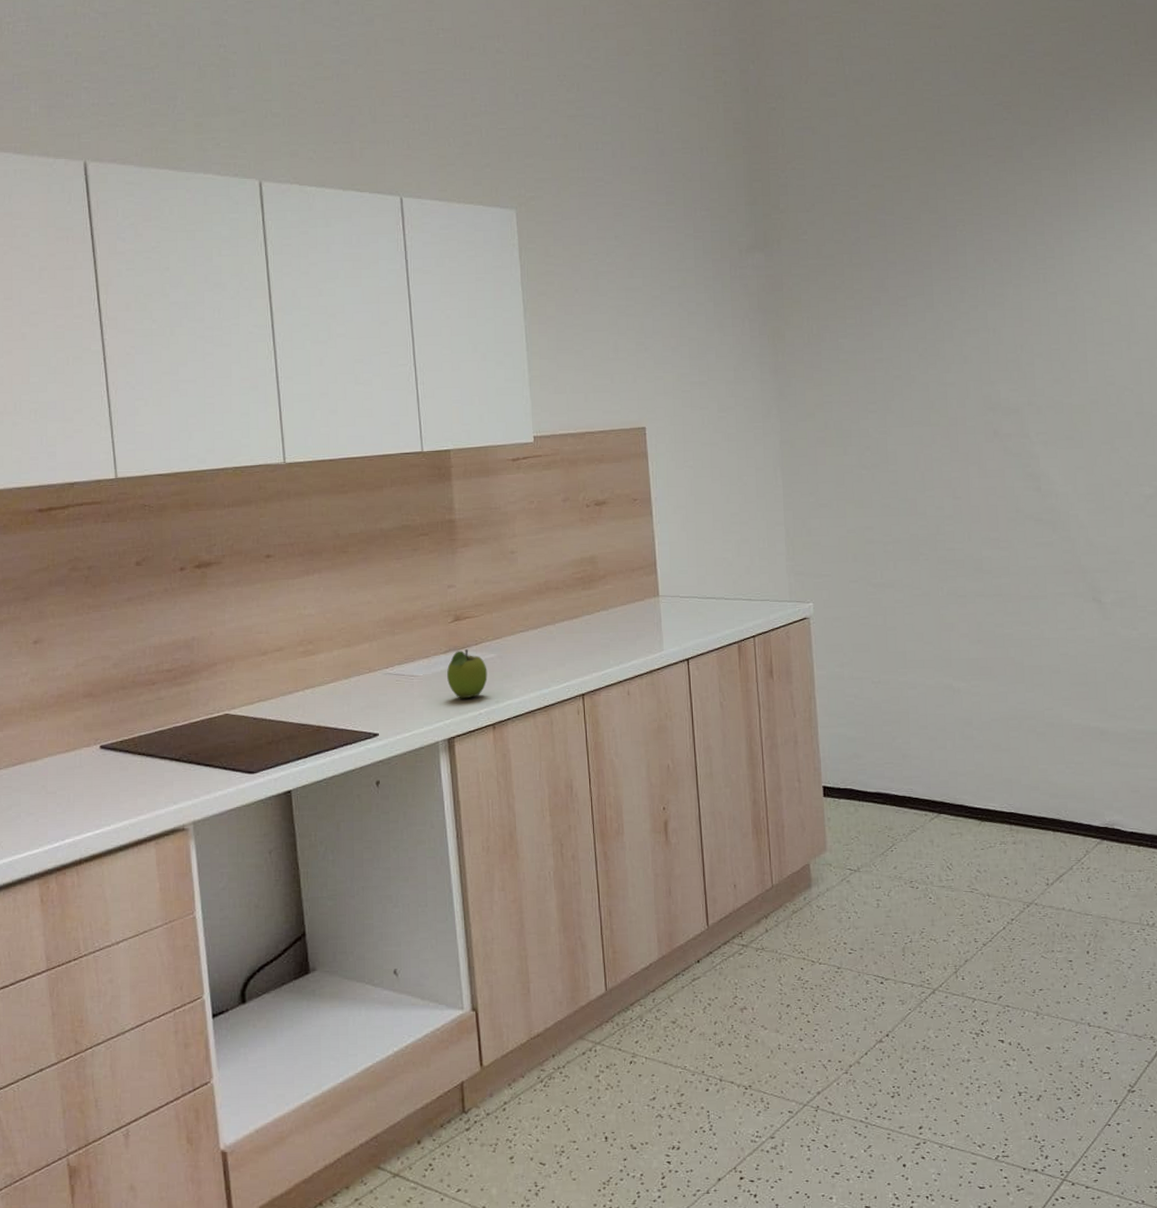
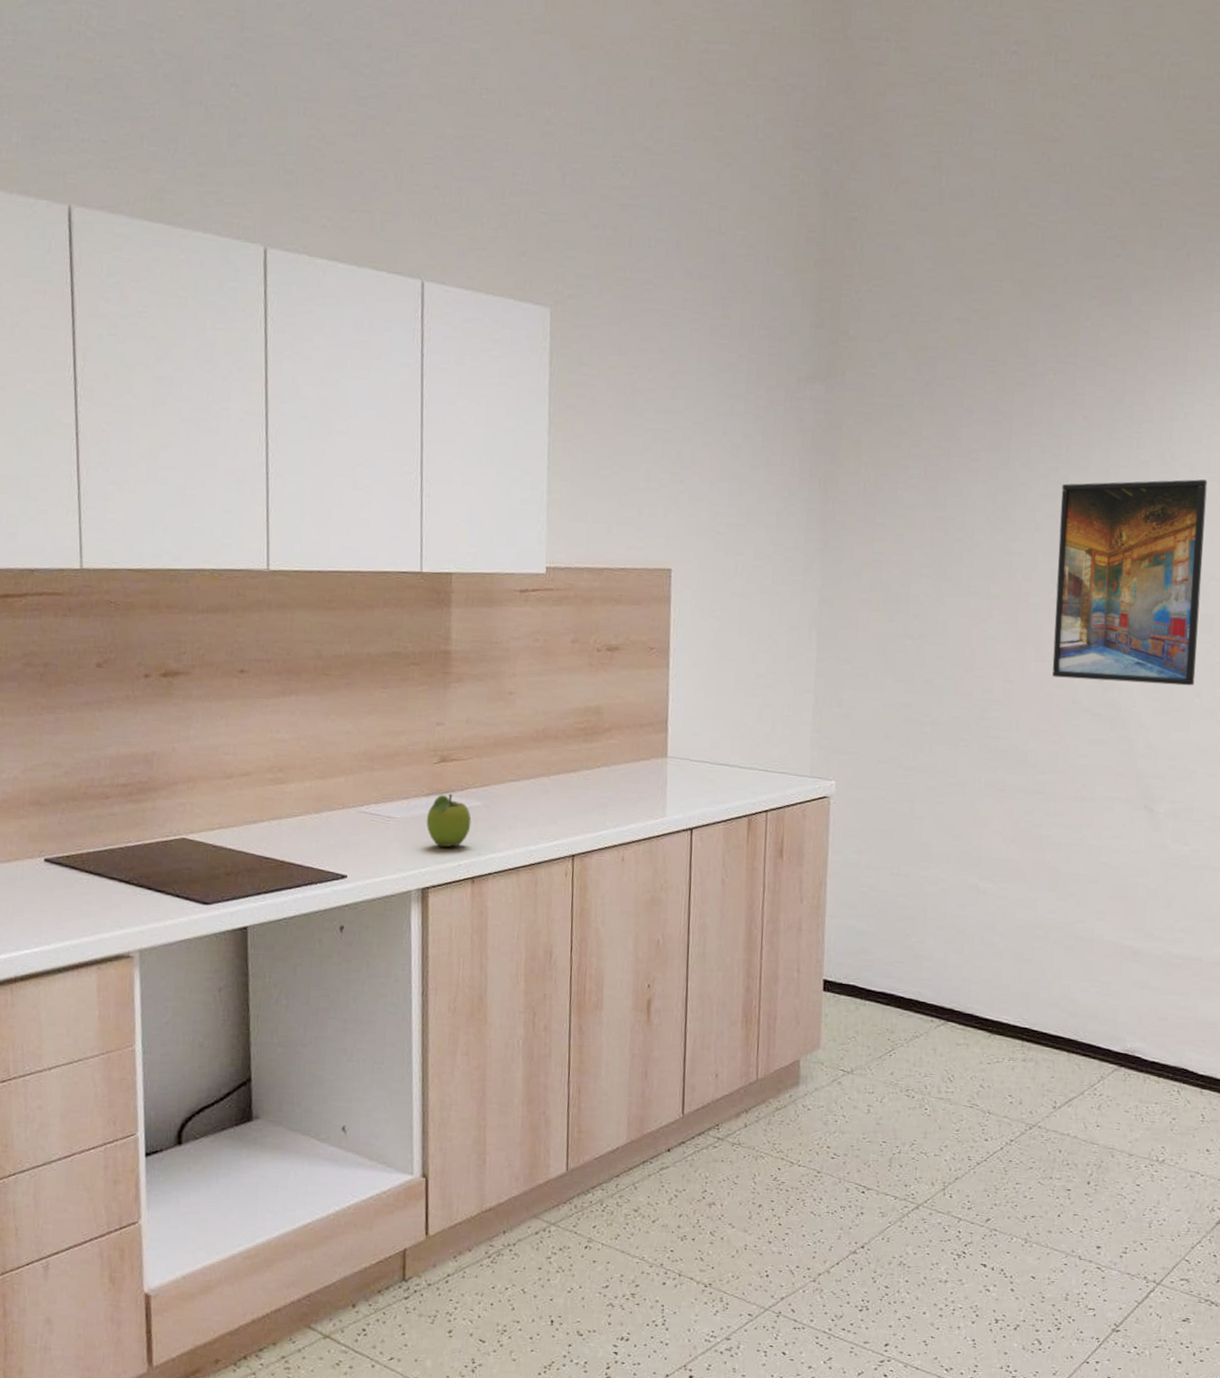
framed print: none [982,304,1123,490] -> present [1052,479,1208,686]

